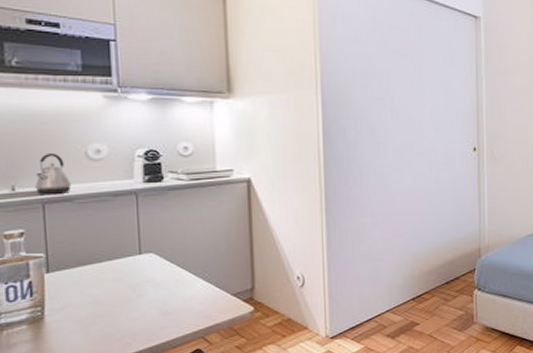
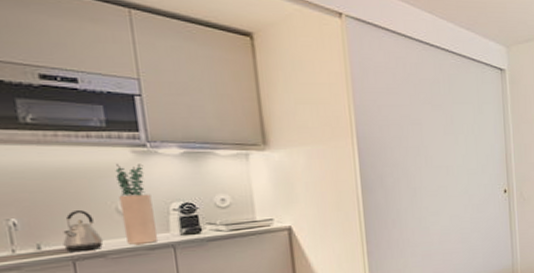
vase: none [87,108,122,191] -> present [115,163,159,246]

